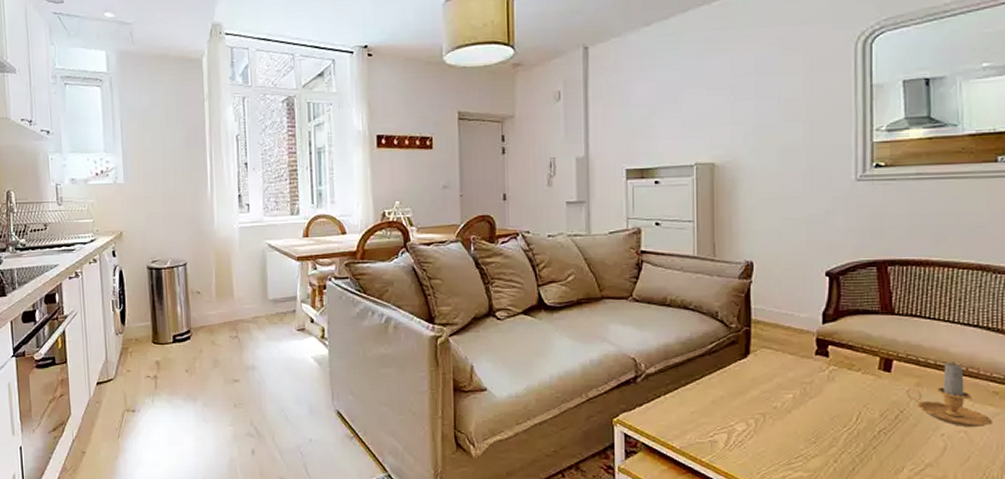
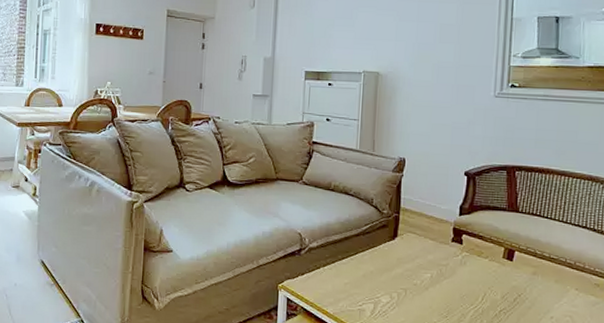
candle: present [906,362,993,428] -> none [524,256,594,314]

